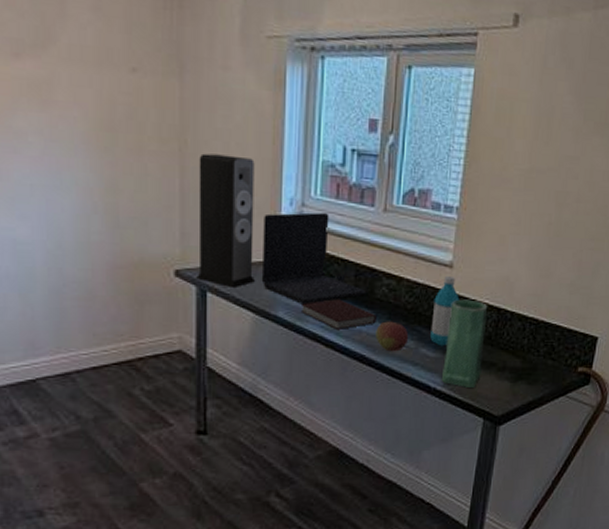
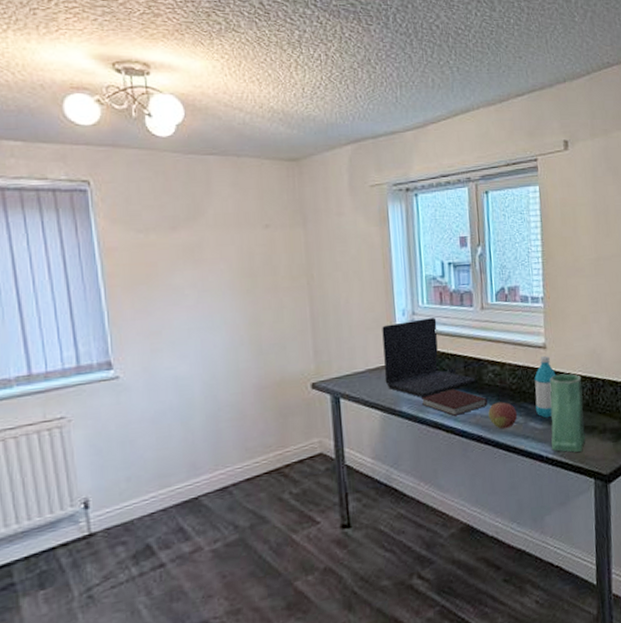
speaker: present [196,153,255,287] -> none [324,281,380,392]

